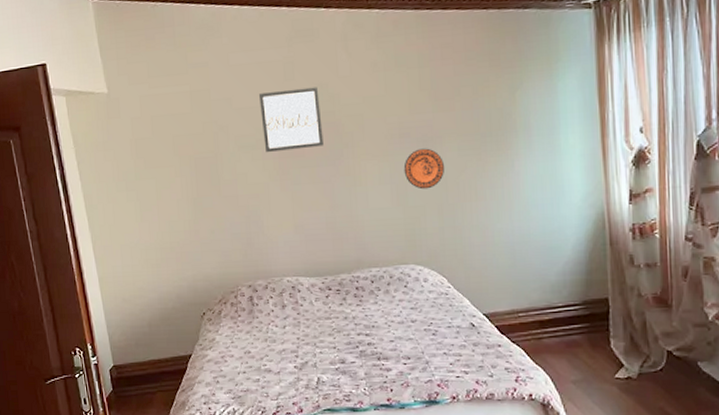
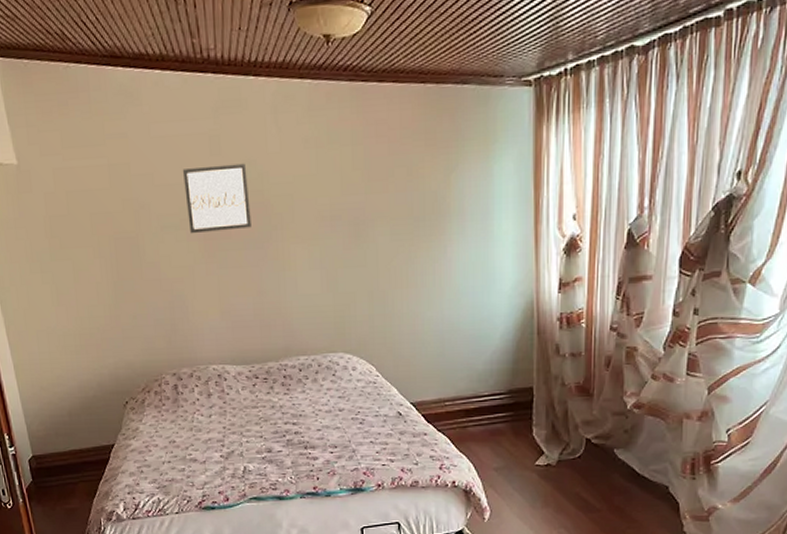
decorative plate: present [403,148,444,190] -> none [334,232,376,275]

